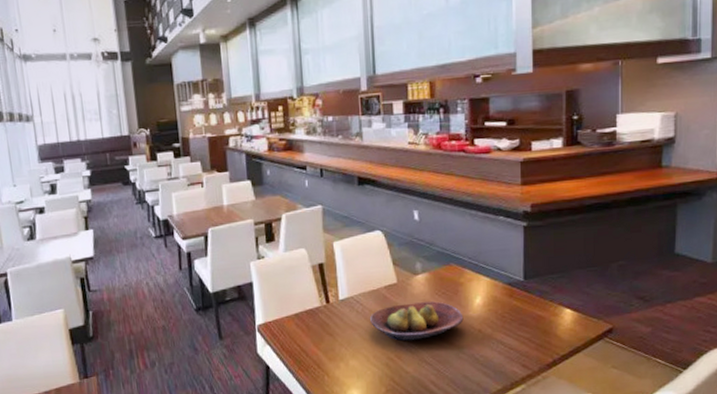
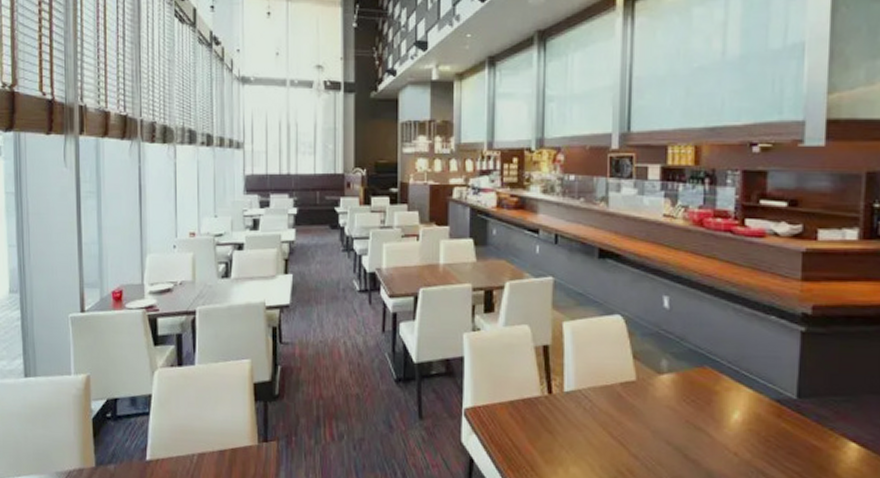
fruit bowl: present [369,301,464,341] -> none [598,407,716,455]

